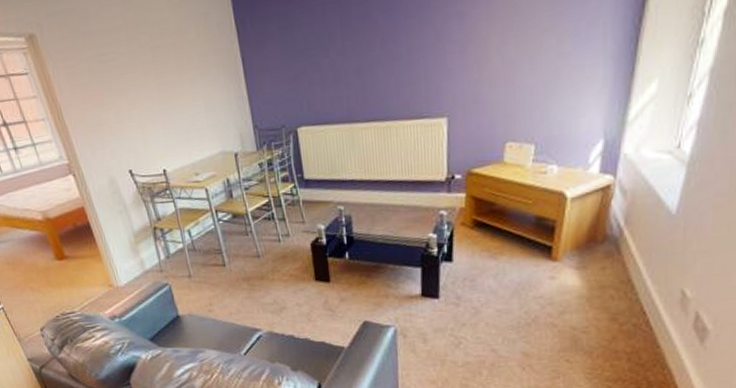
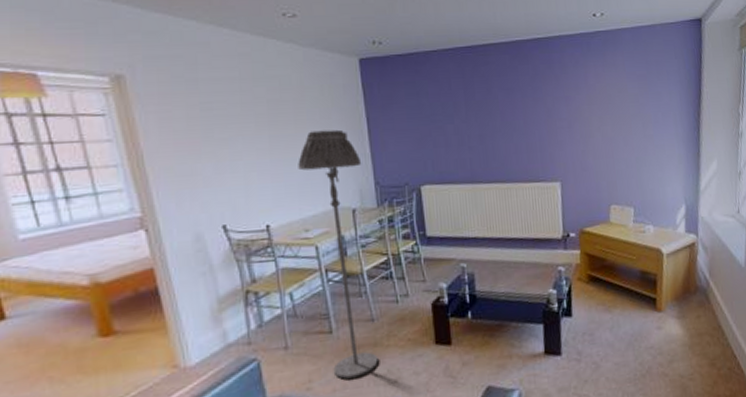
floor lamp: none [183,73,266,305] -> present [298,129,379,379]

